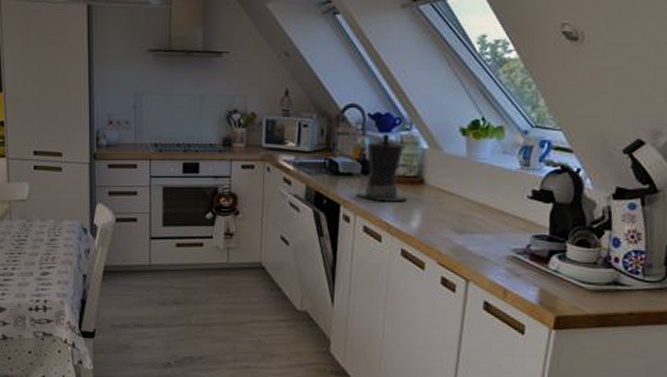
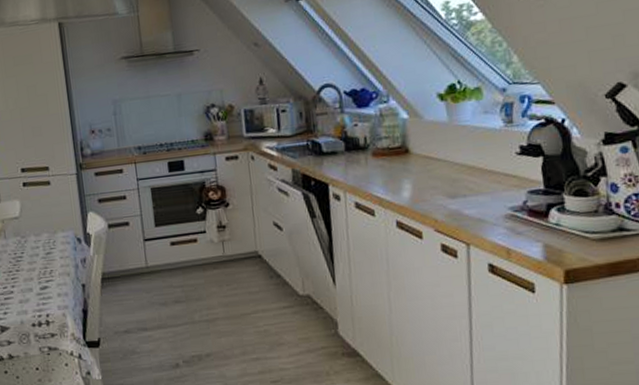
coffee maker: present [356,134,407,202] -> none [343,109,395,176]

